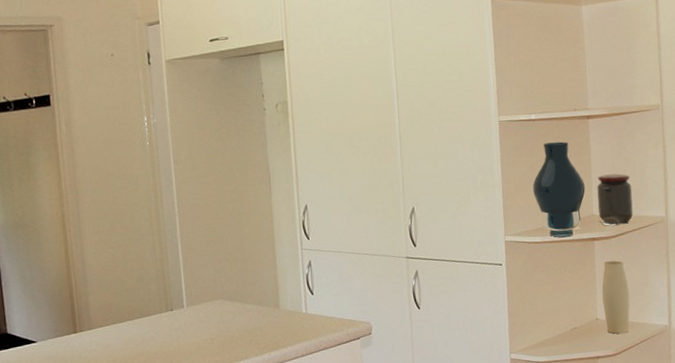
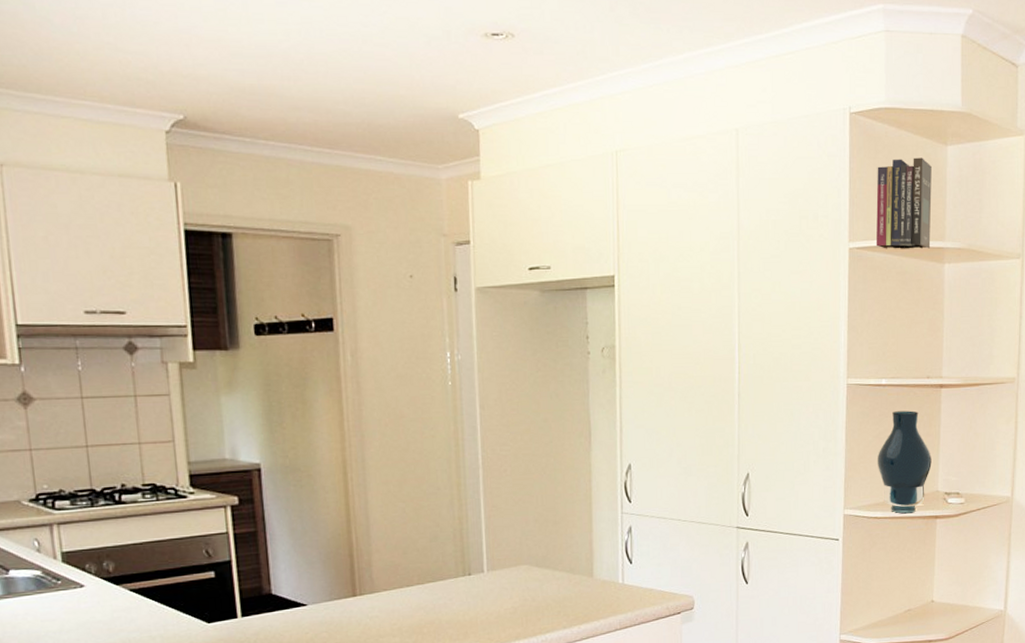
jar: present [597,173,633,224] -> none [943,449,980,502]
vase: present [601,260,630,335] -> none [940,540,968,618]

